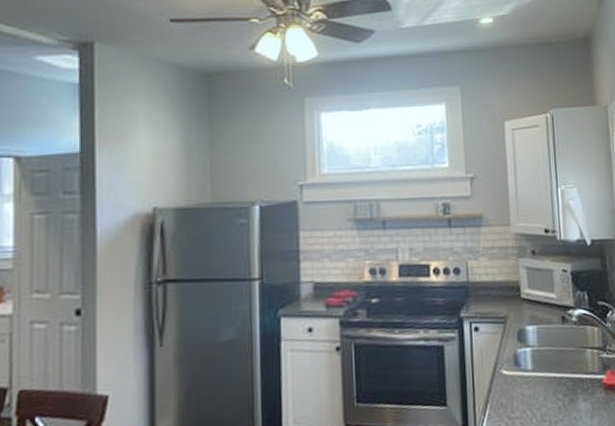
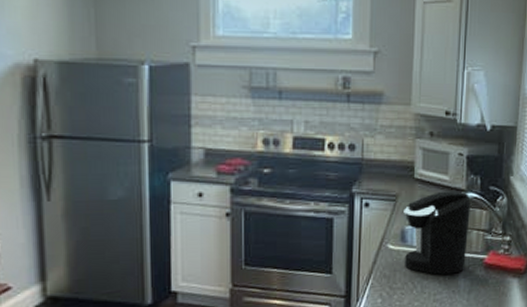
coffee maker: none [514,308,584,401] -> present [404,191,471,275]

